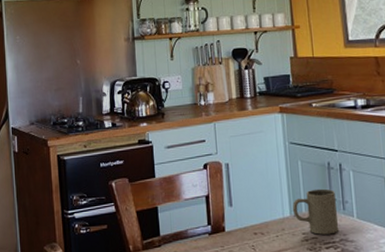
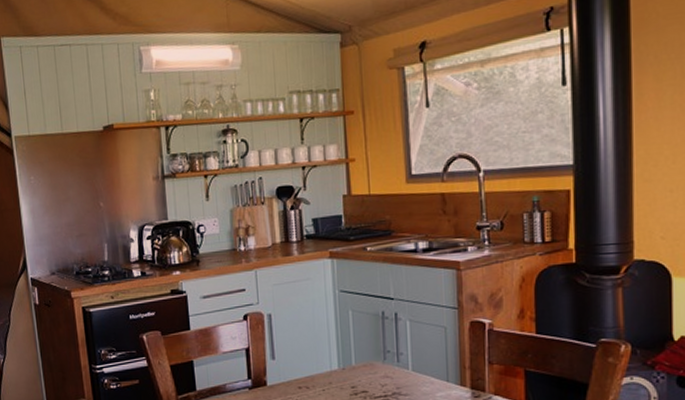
mug: present [293,188,339,235] -> none [341,340,392,388]

